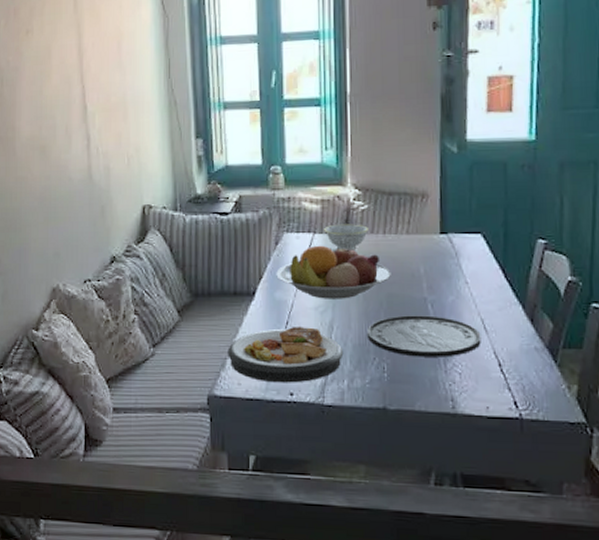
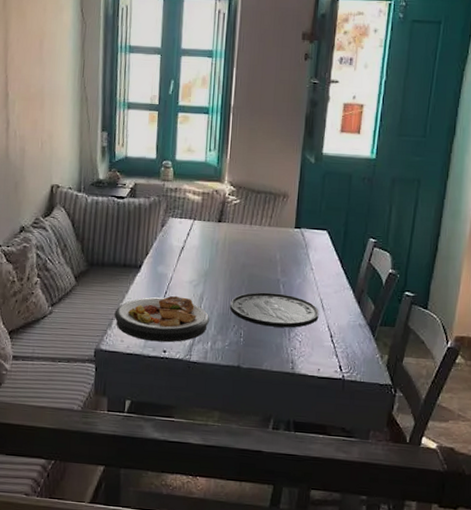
fruit bowl: present [276,245,391,299] -> none [160,230,253,276]
bowl: present [324,224,368,250] -> none [203,214,238,236]

